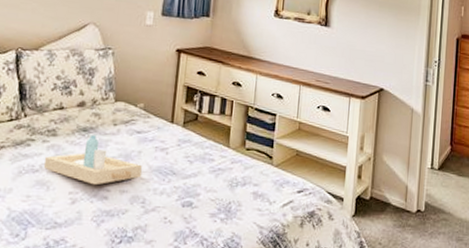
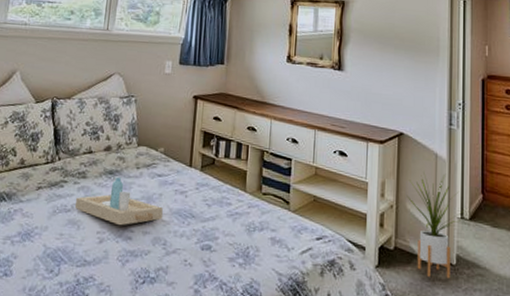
house plant: none [384,125,433,224] -> present [407,171,463,279]

